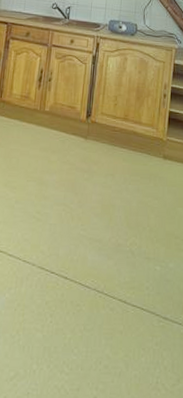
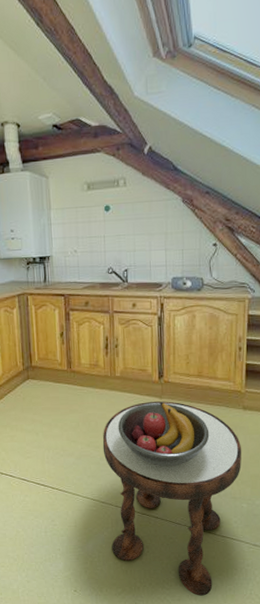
side table: none [11,141,160,384] -> present [102,401,242,596]
fruit bowl: none [38,142,130,217] -> present [117,401,210,467]

